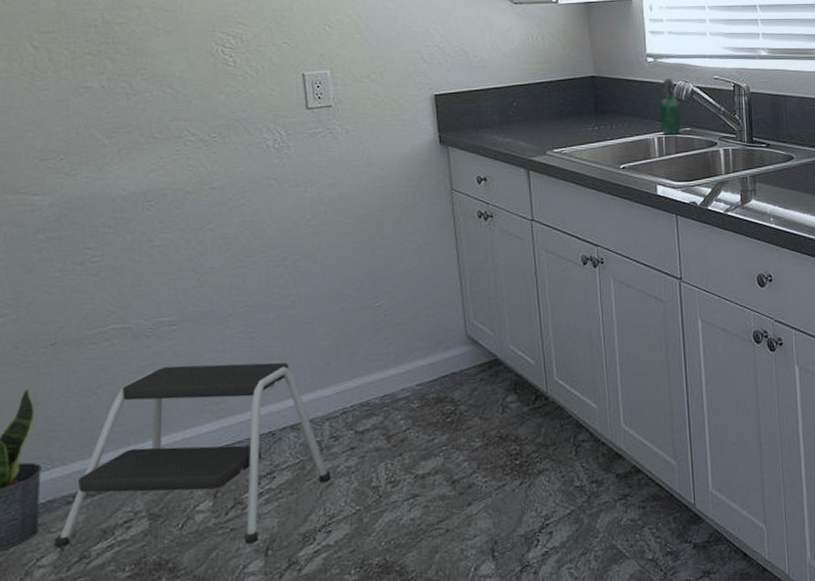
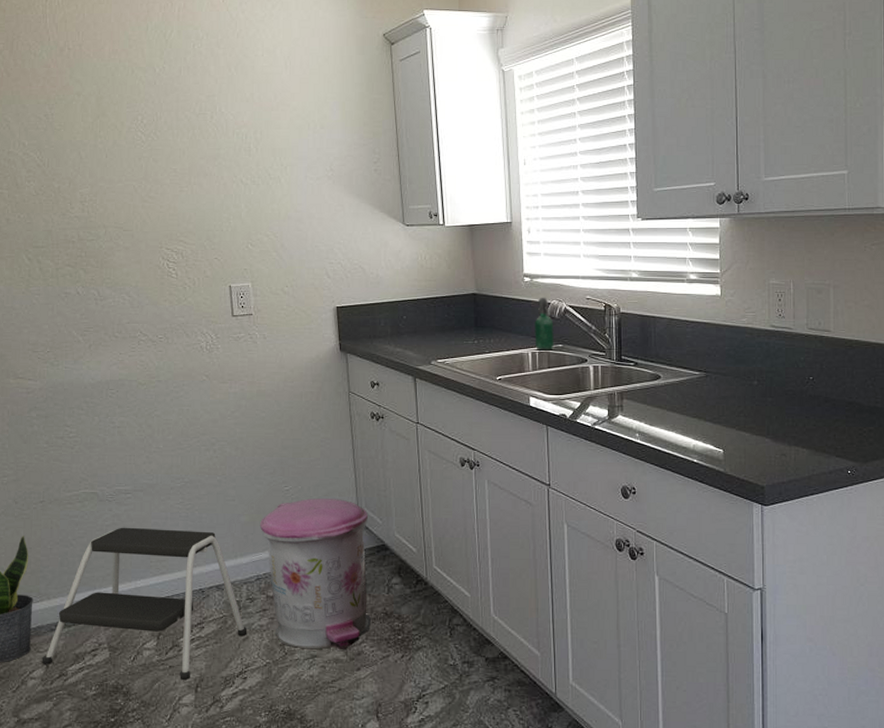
trash can: none [344,311,484,489] -> present [259,498,372,650]

